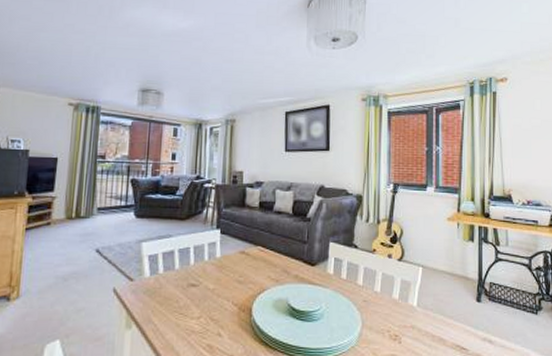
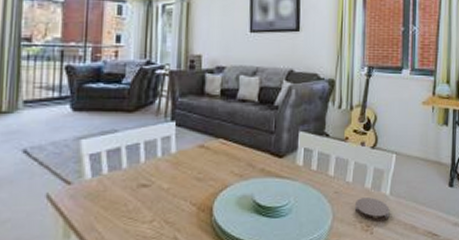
coaster: none [384,308,417,331] -> present [355,197,390,222]

